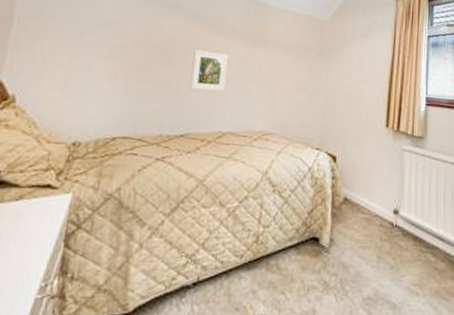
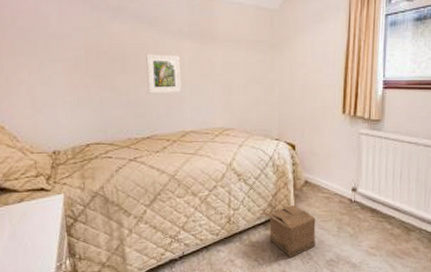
cardboard box: none [291,225,354,292] -> present [259,205,316,258]

